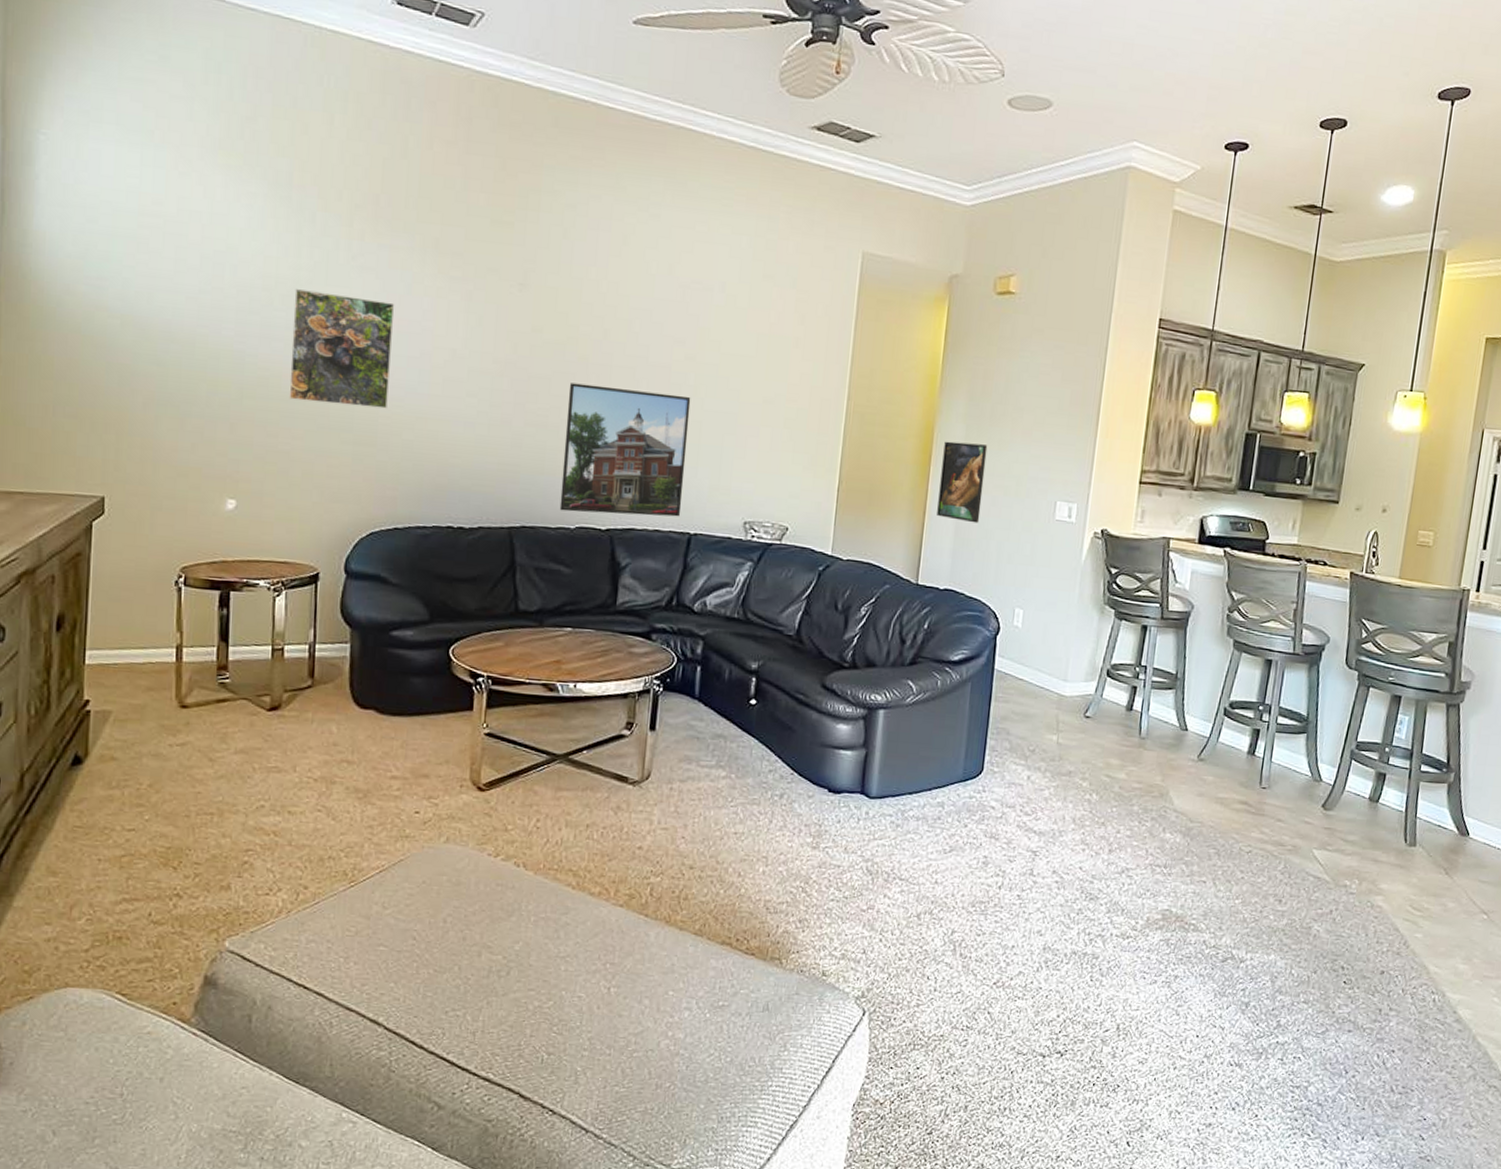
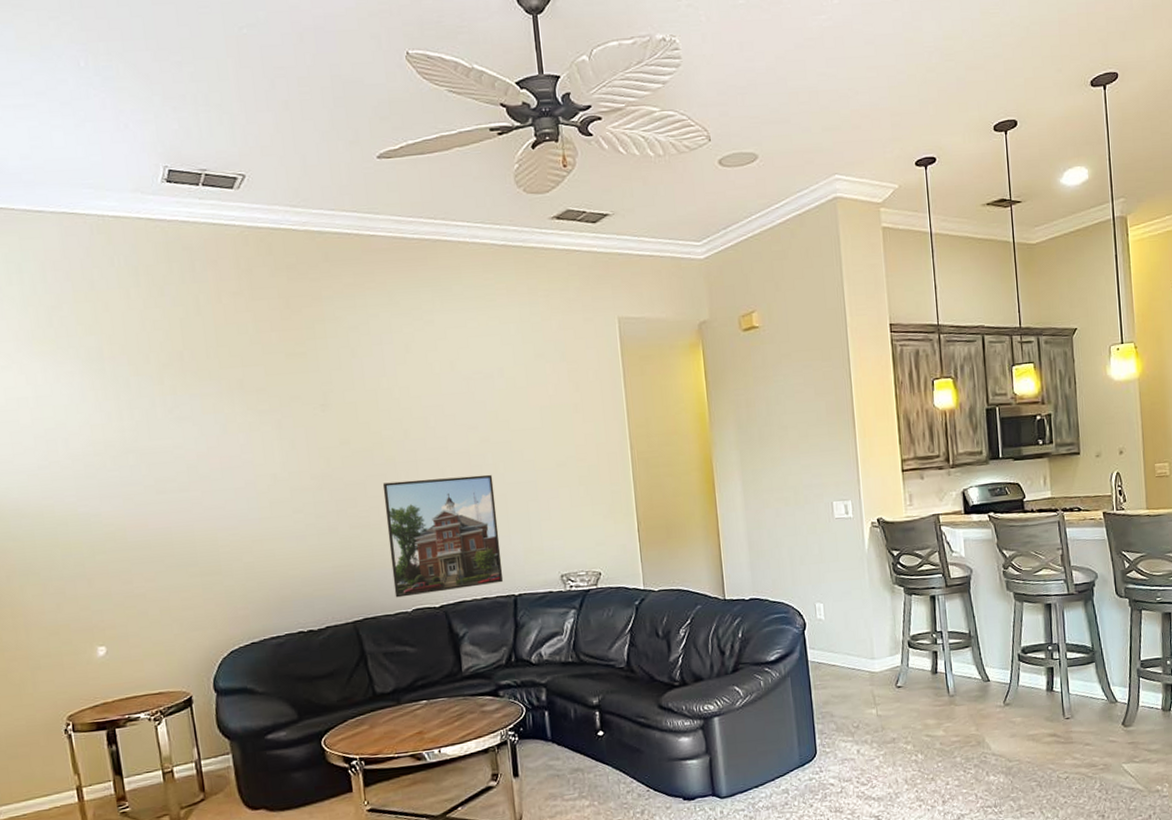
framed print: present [289,289,395,409] -> none [123,444,225,547]
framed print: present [937,441,988,524] -> none [723,464,768,537]

